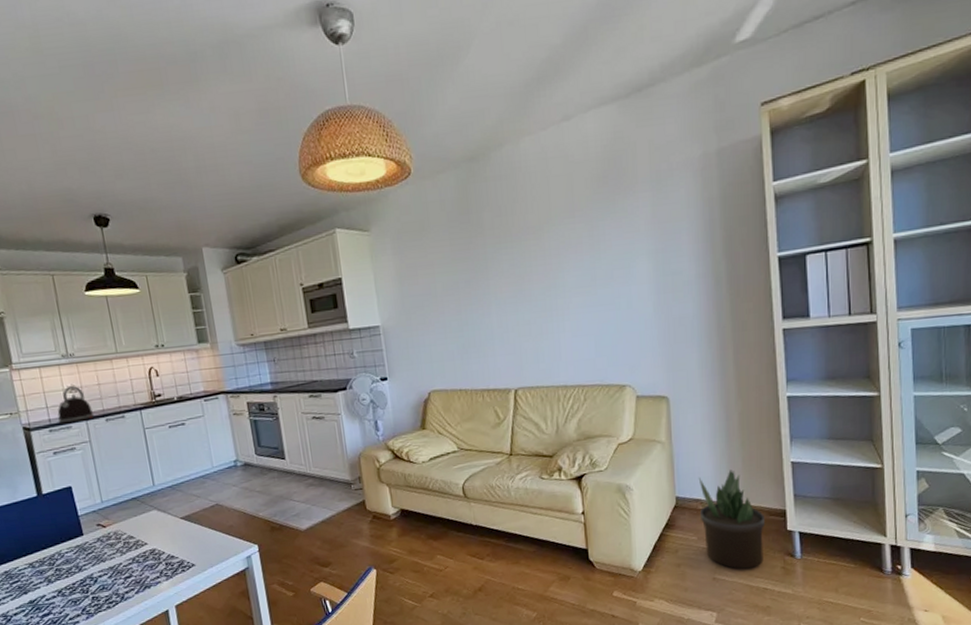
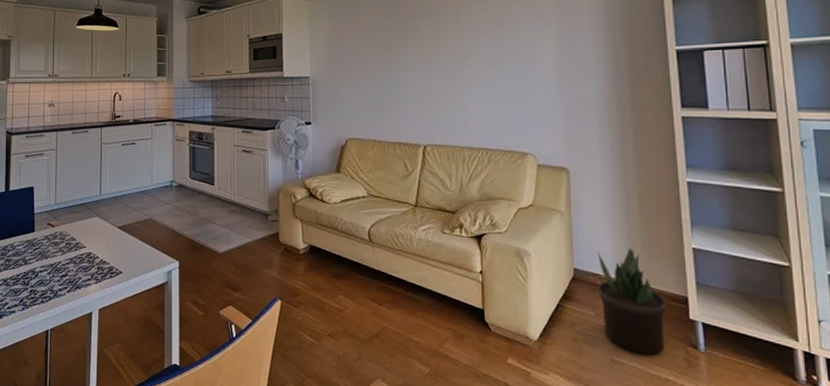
kettle: present [57,386,95,424] -> none [34,101,64,132]

